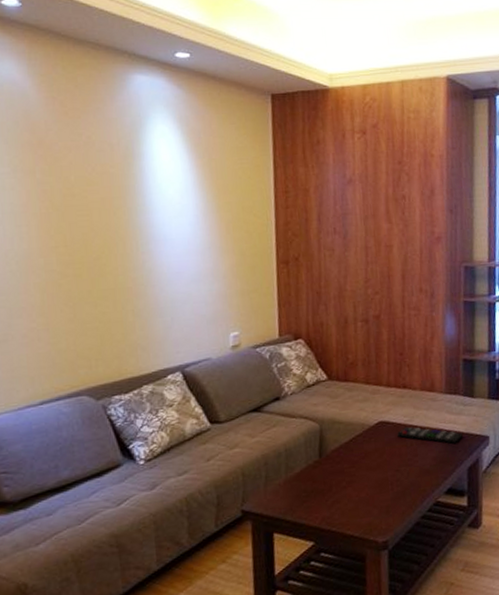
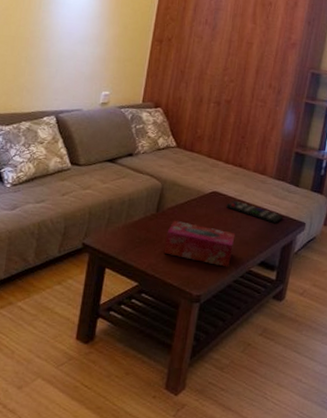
tissue box: none [335,462,414,504] -> present [164,221,236,267]

